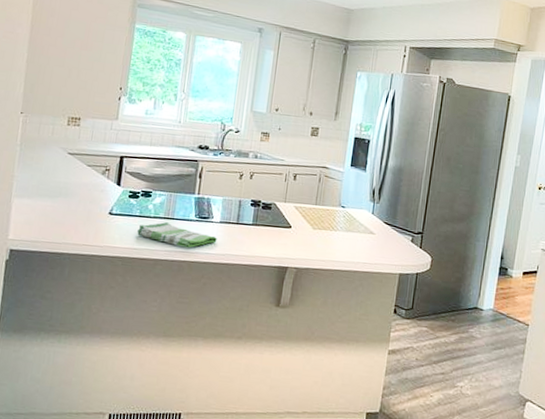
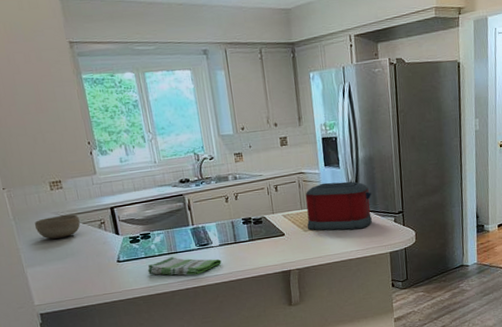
bowl: none [38,151,86,176] -> present [35,214,80,239]
toaster: none [318,183,394,241] -> present [305,181,372,231]

